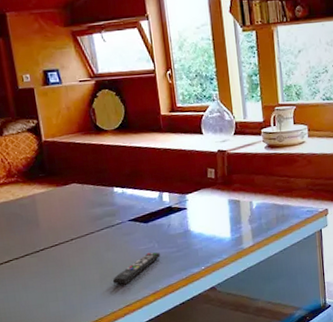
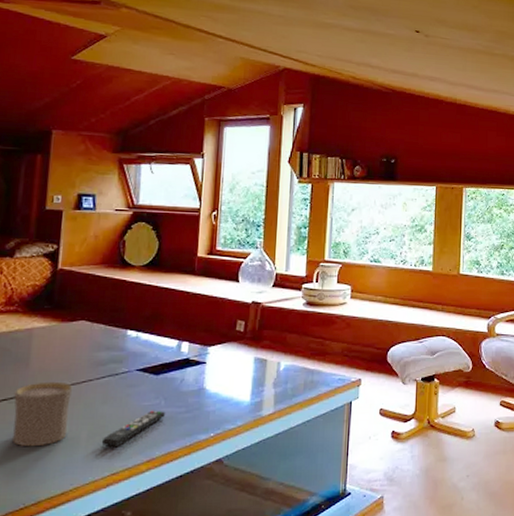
cup: none [33,236,84,290] -> present [13,381,73,447]

